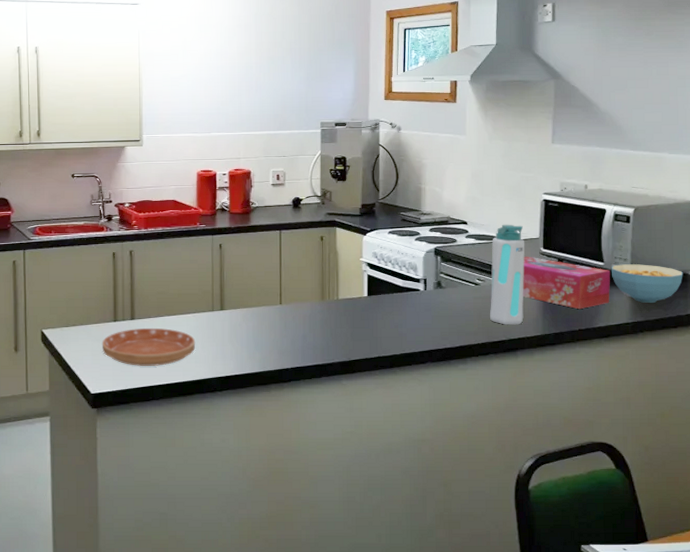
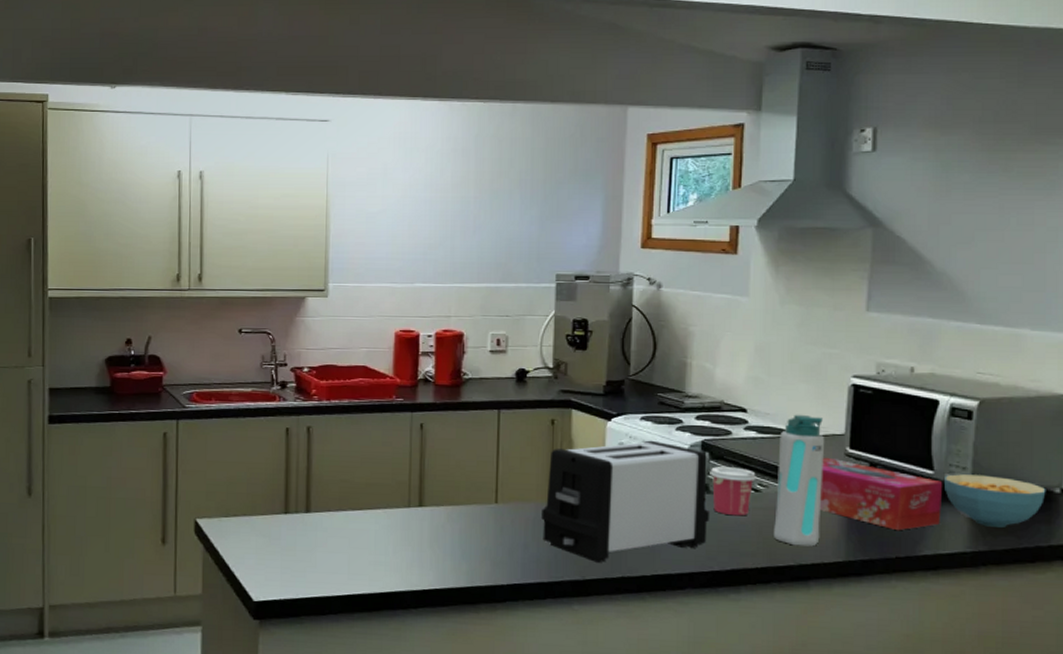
saucer: present [102,327,196,366] -> none [268,523,386,572]
toaster: none [316,249,443,346] -> present [542,440,710,563]
cup: none [441,267,477,305] -> present [710,467,758,516]

